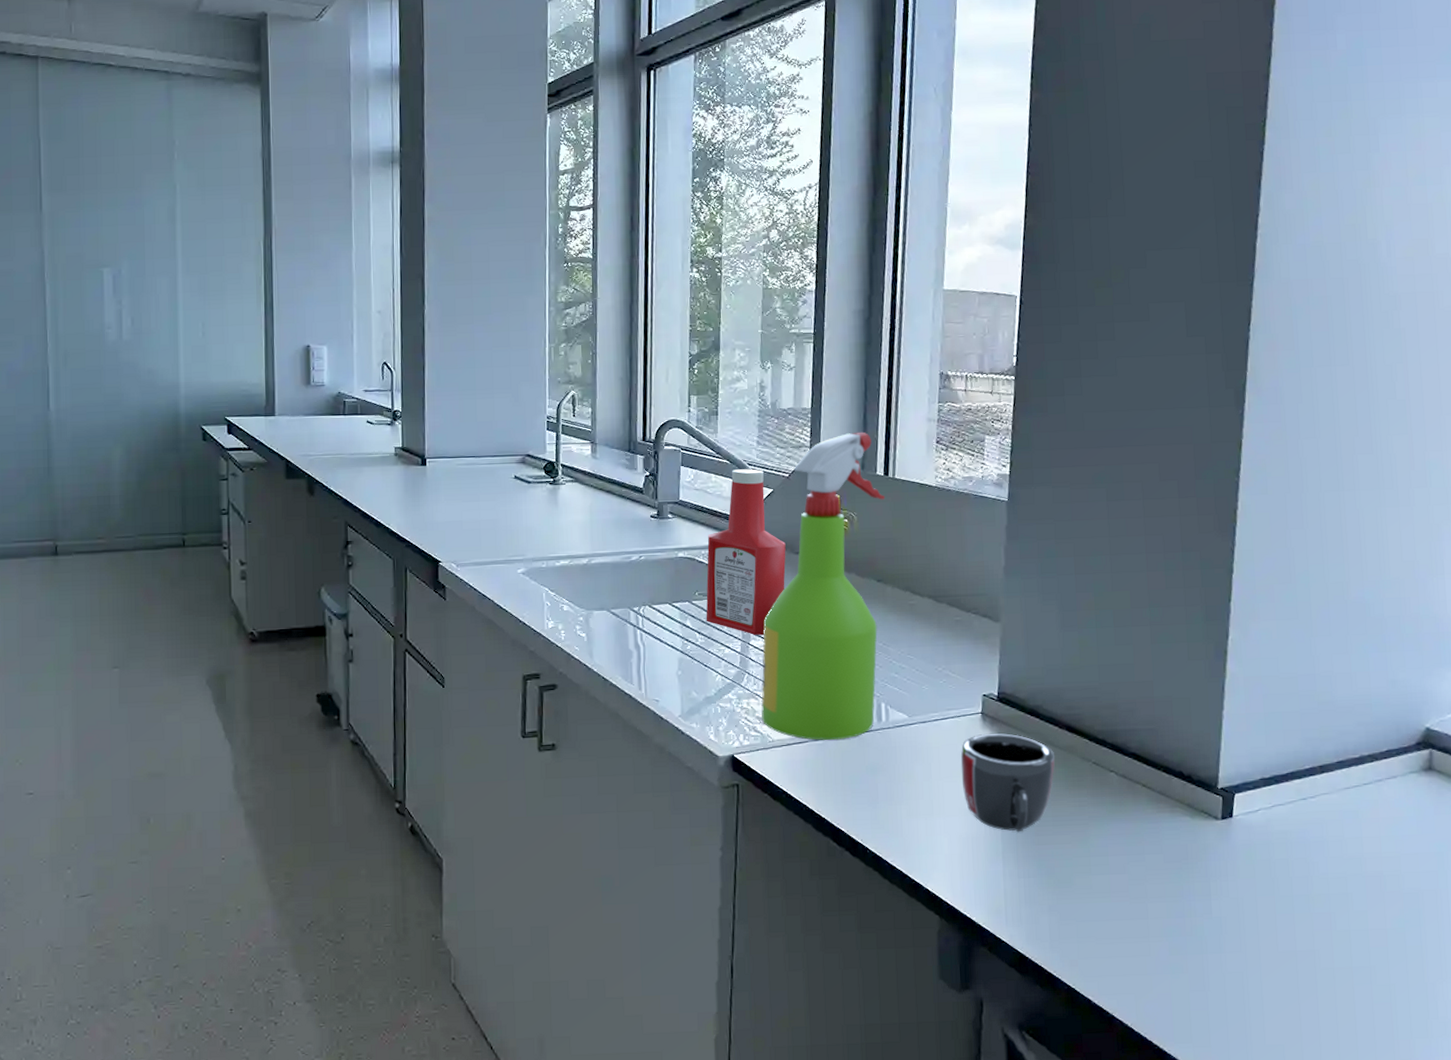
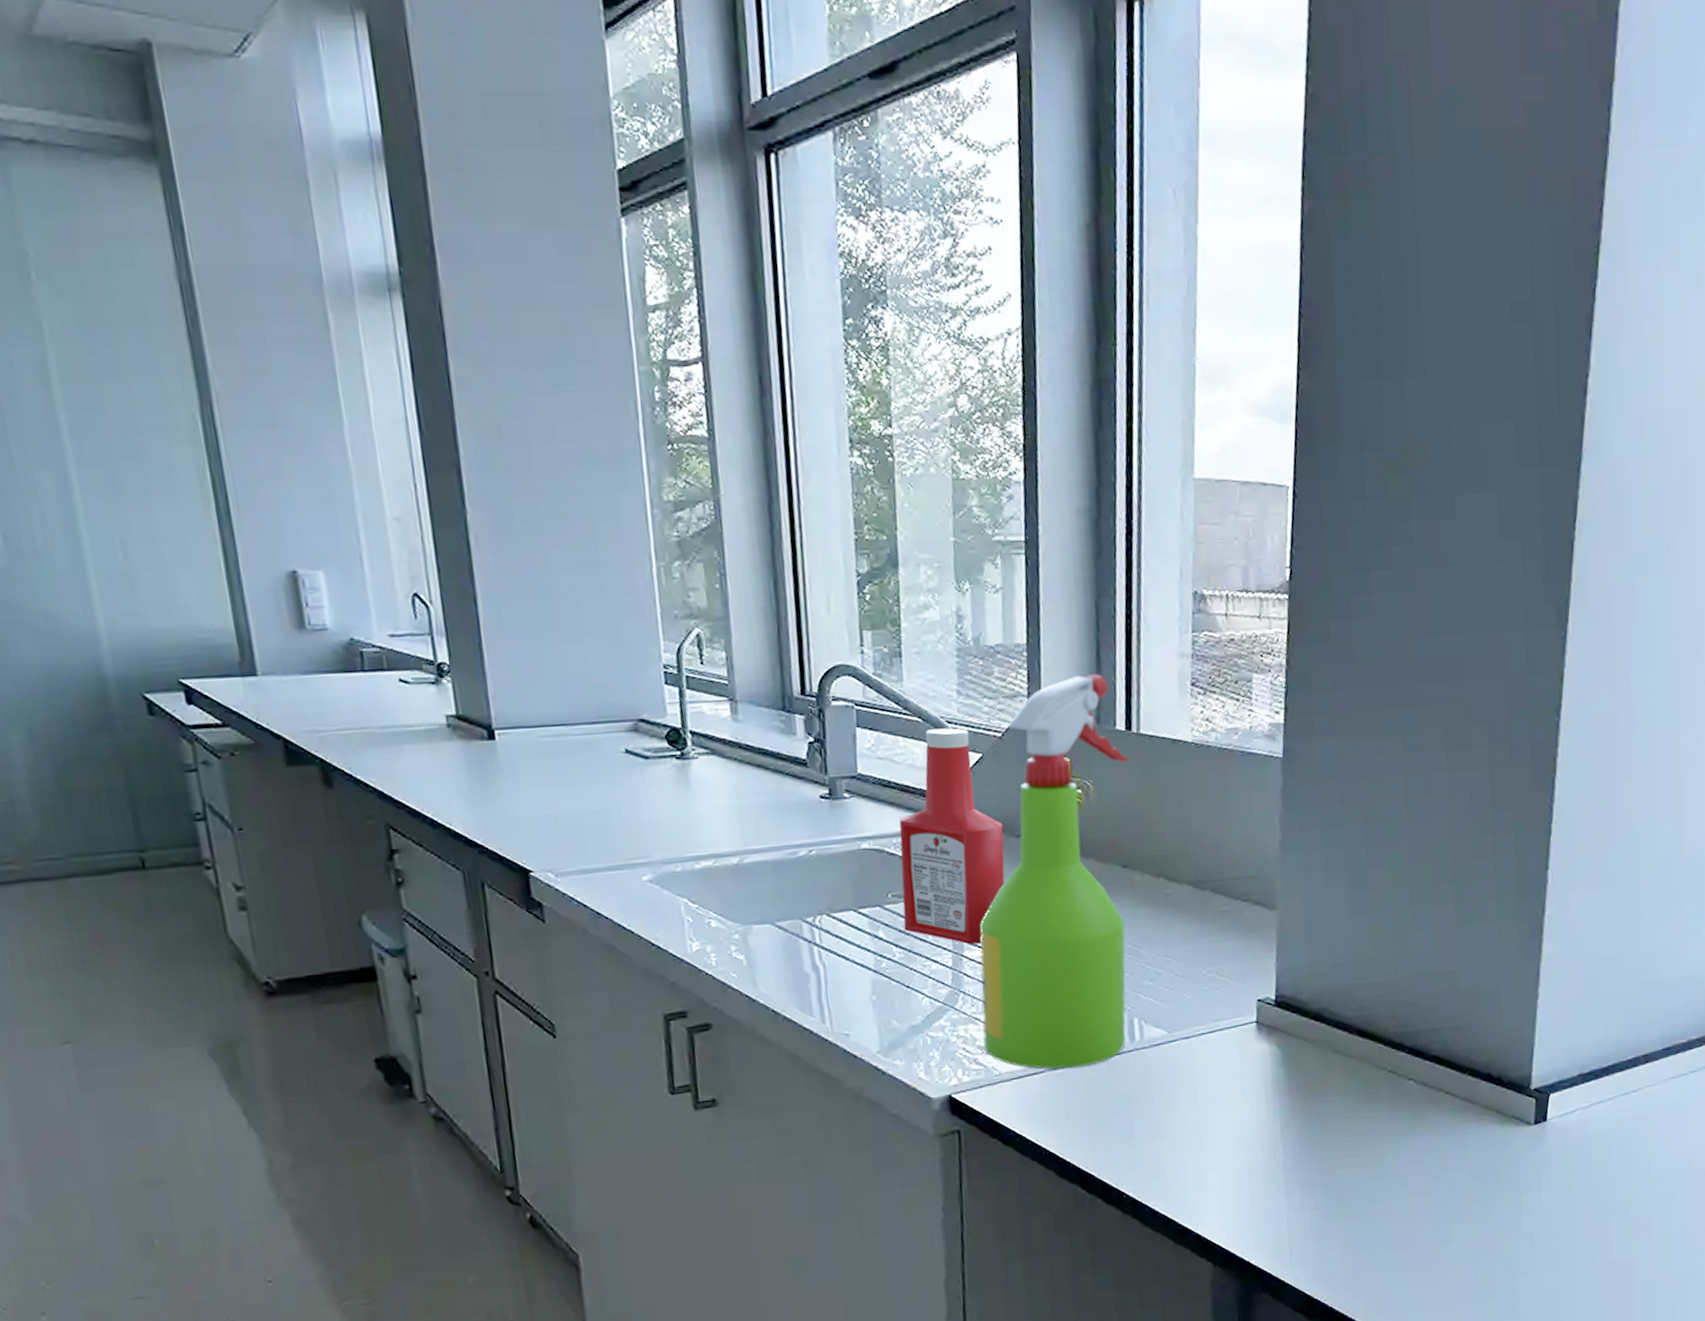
mug: present [960,733,1055,833] -> none [1232,1044,1345,1159]

